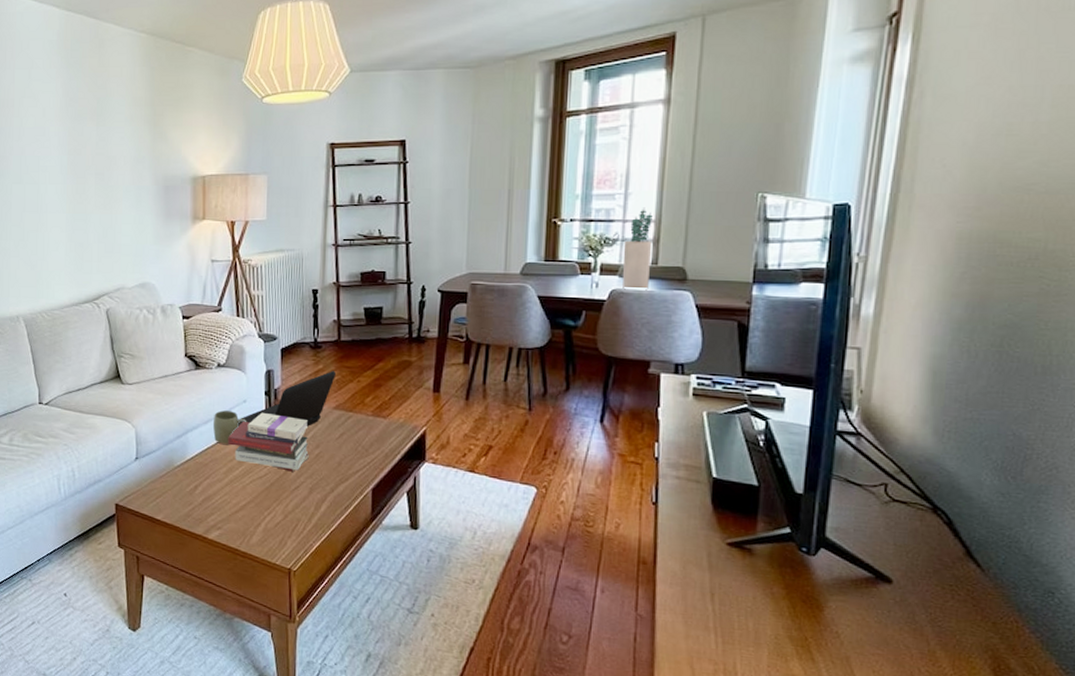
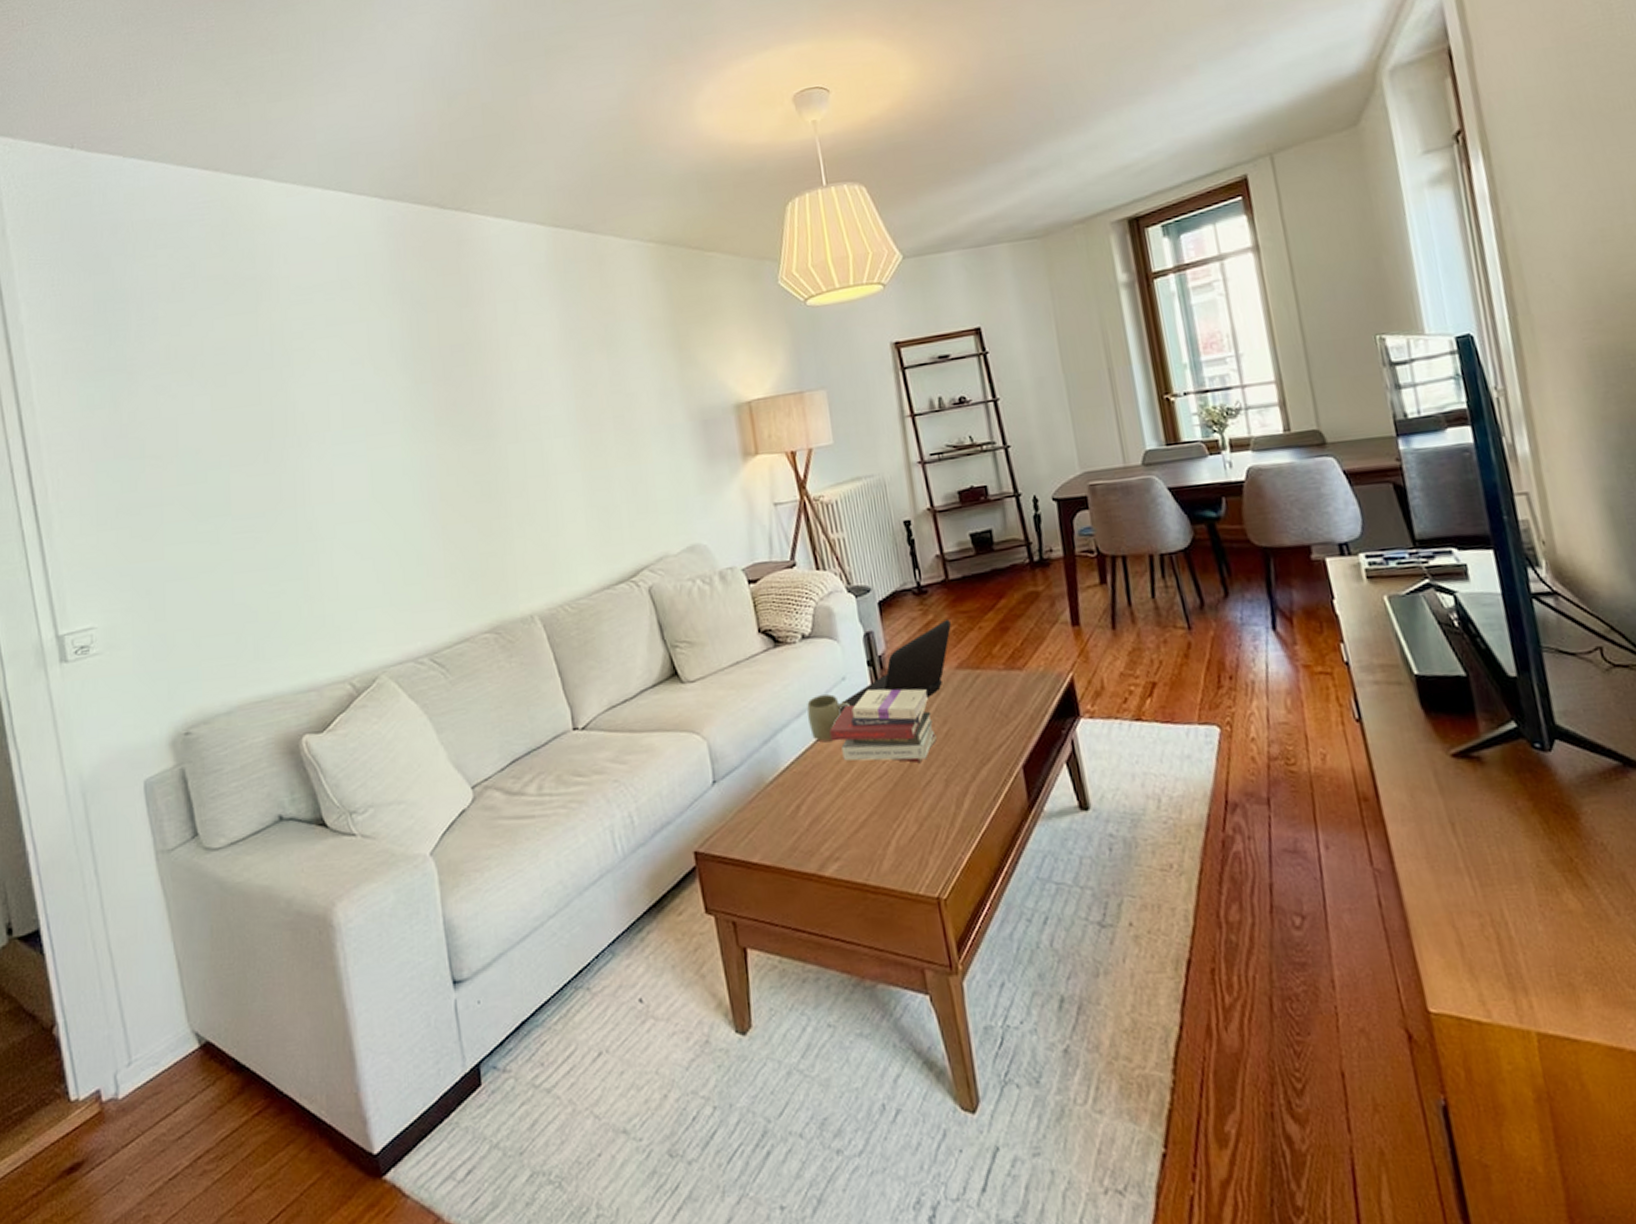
vase: present [622,207,653,291] -> none [1247,368,1288,466]

